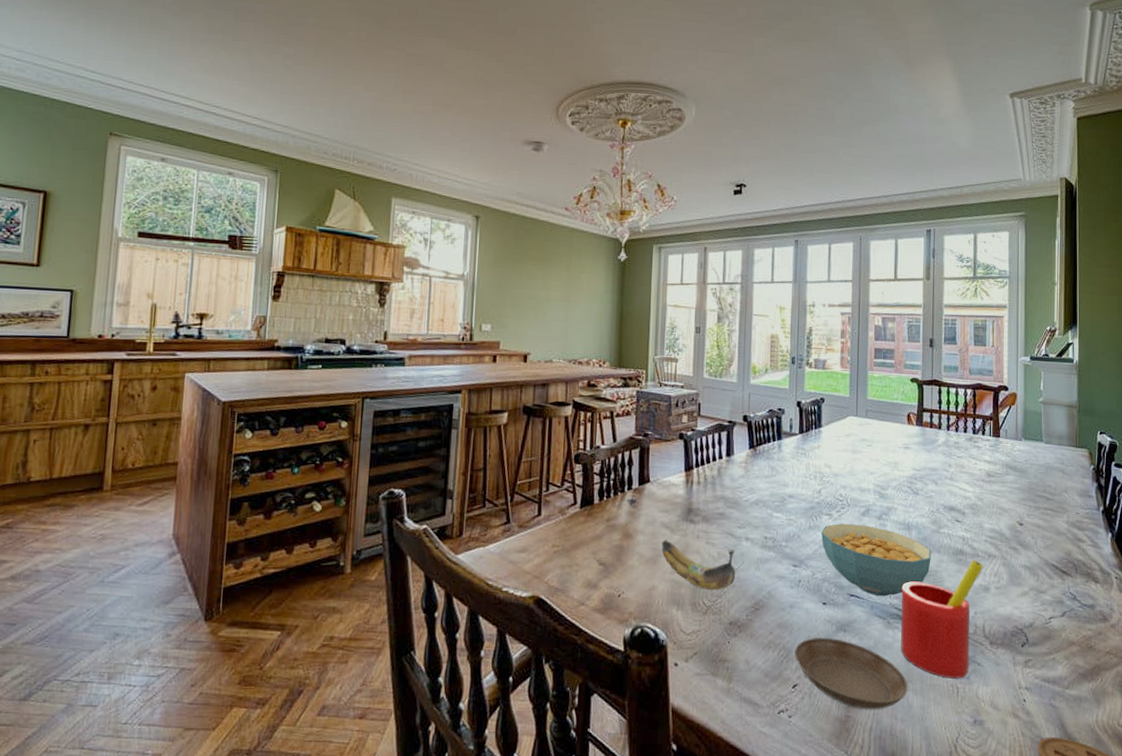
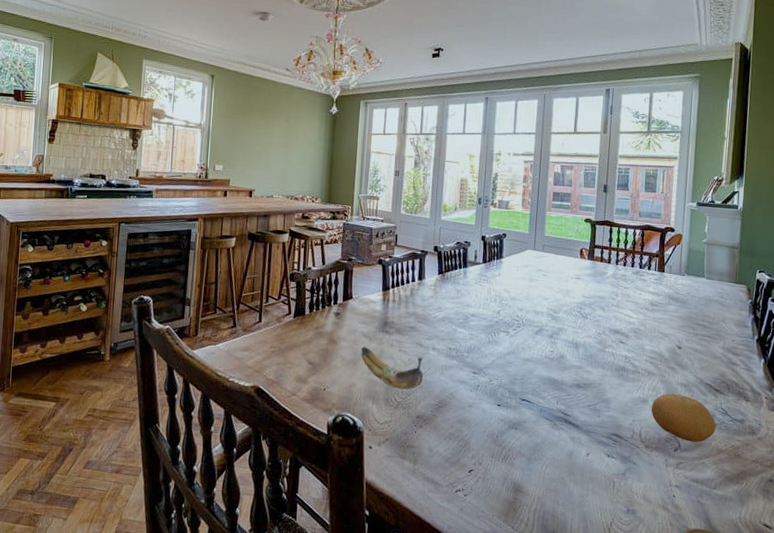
saucer: present [795,637,908,710] -> none [471,432,570,495]
cereal bowl: present [821,523,931,597] -> none [498,339,596,403]
straw: present [901,560,984,679] -> none [565,376,643,475]
fruit: none [994,578,1065,634] -> present [651,393,716,442]

